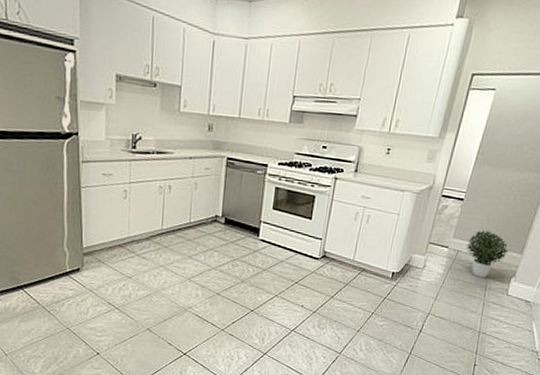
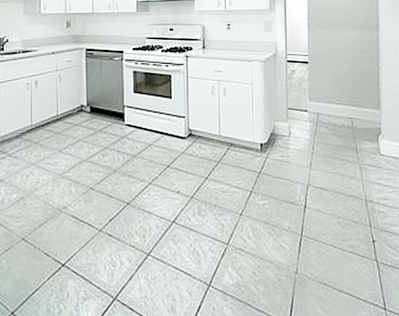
potted plant: present [466,229,509,278] -> none [324,89,367,139]

